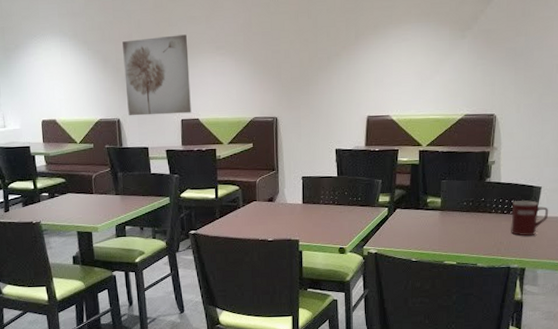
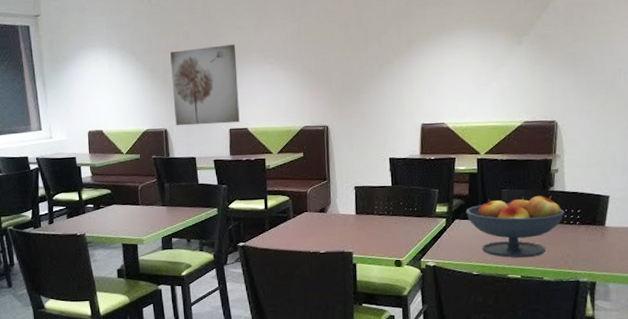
fruit bowl: none [407,186,500,246] -> present [466,195,565,258]
mug: present [511,199,549,236] -> none [578,209,619,247]

